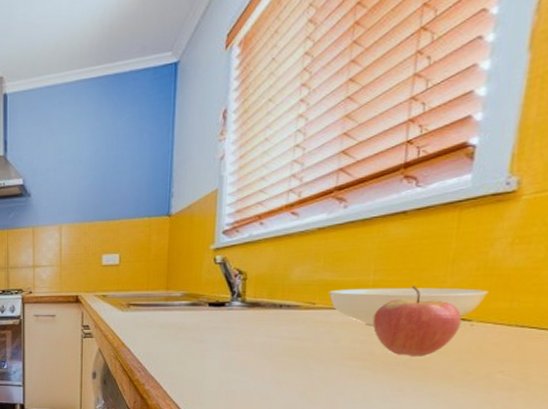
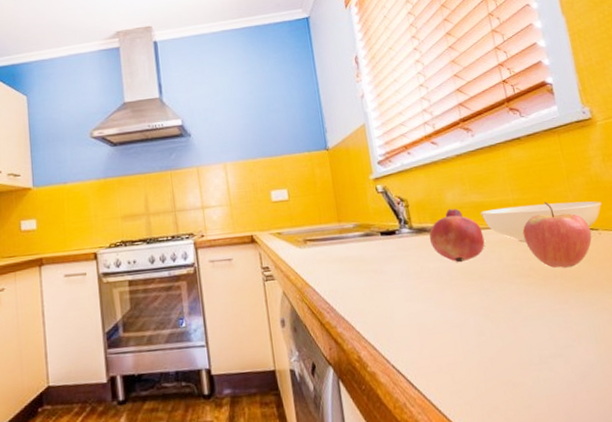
fruit: none [261,285,325,340] -> present [429,208,485,263]

